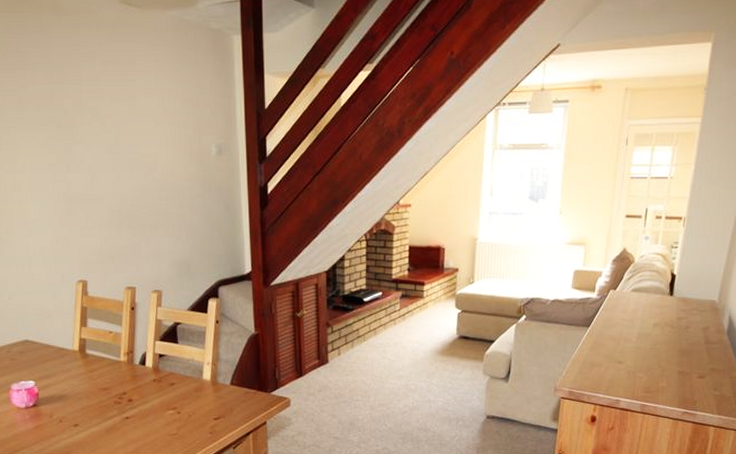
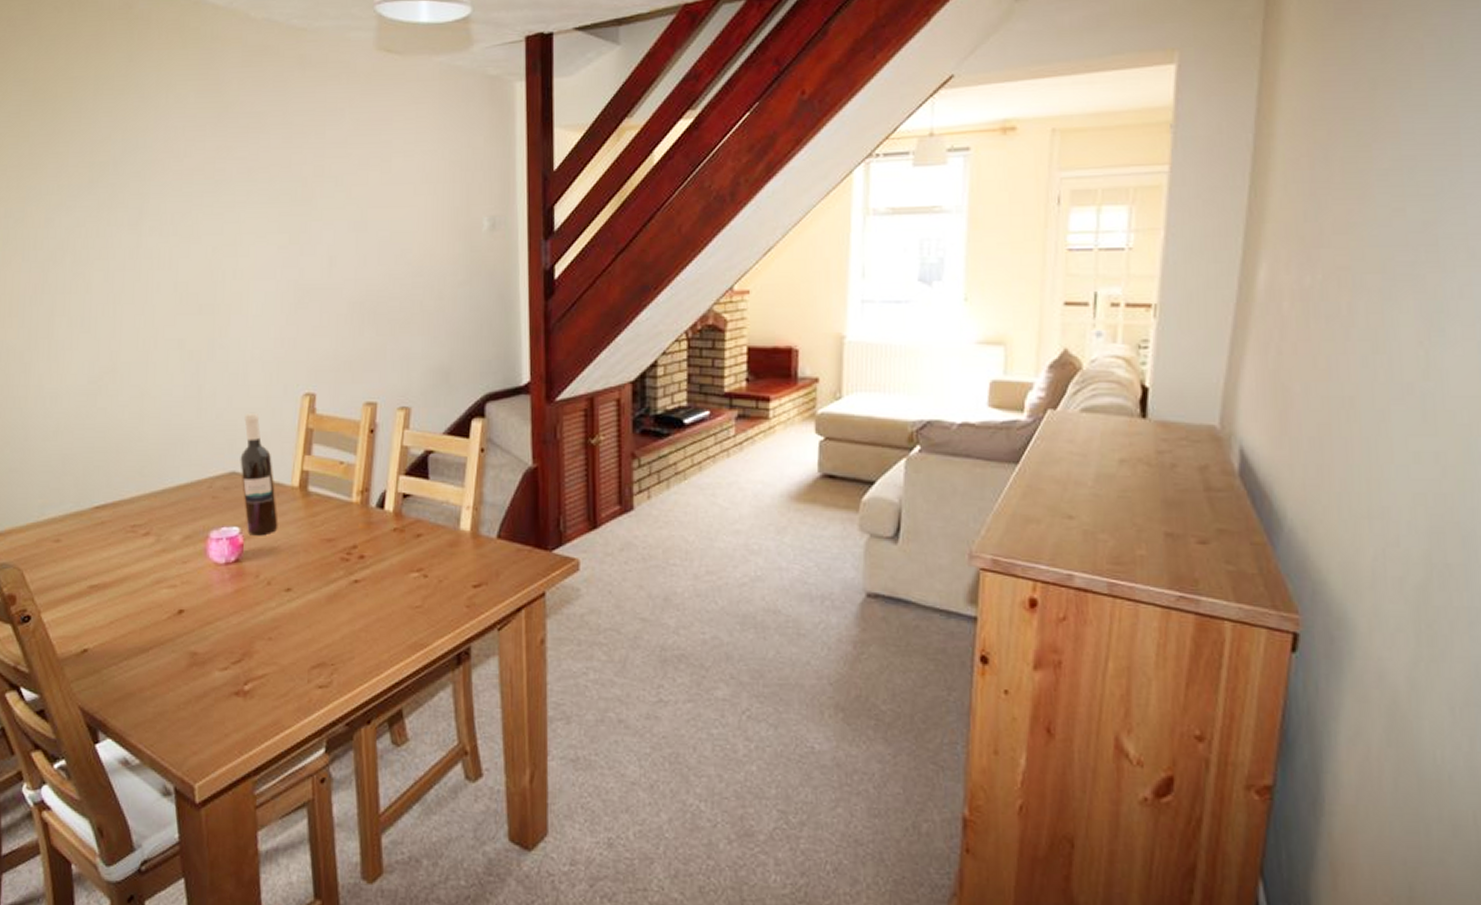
wine bottle: none [30,295,65,387] -> present [240,412,278,536]

